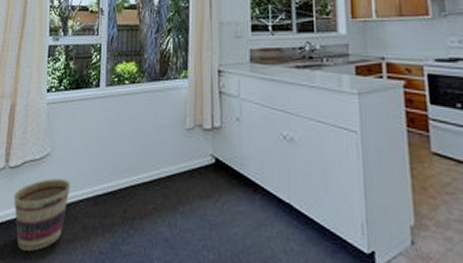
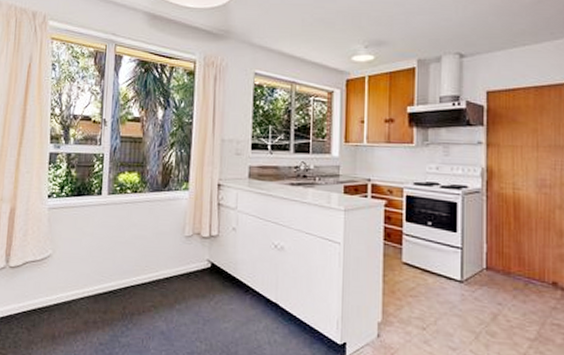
basket: present [14,178,71,251] -> none [15,278,72,343]

